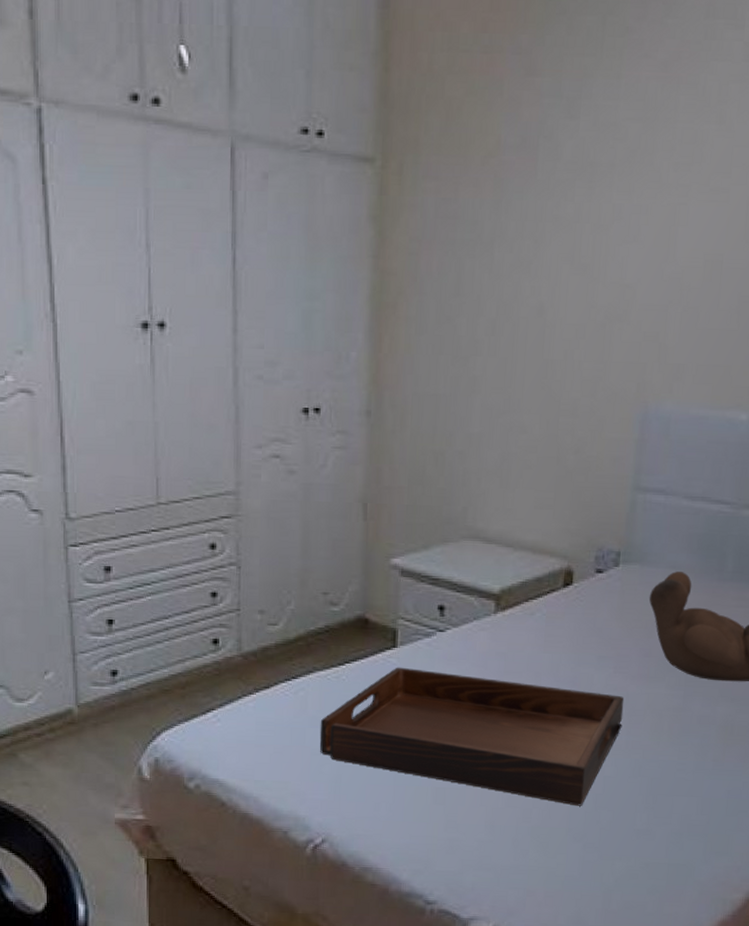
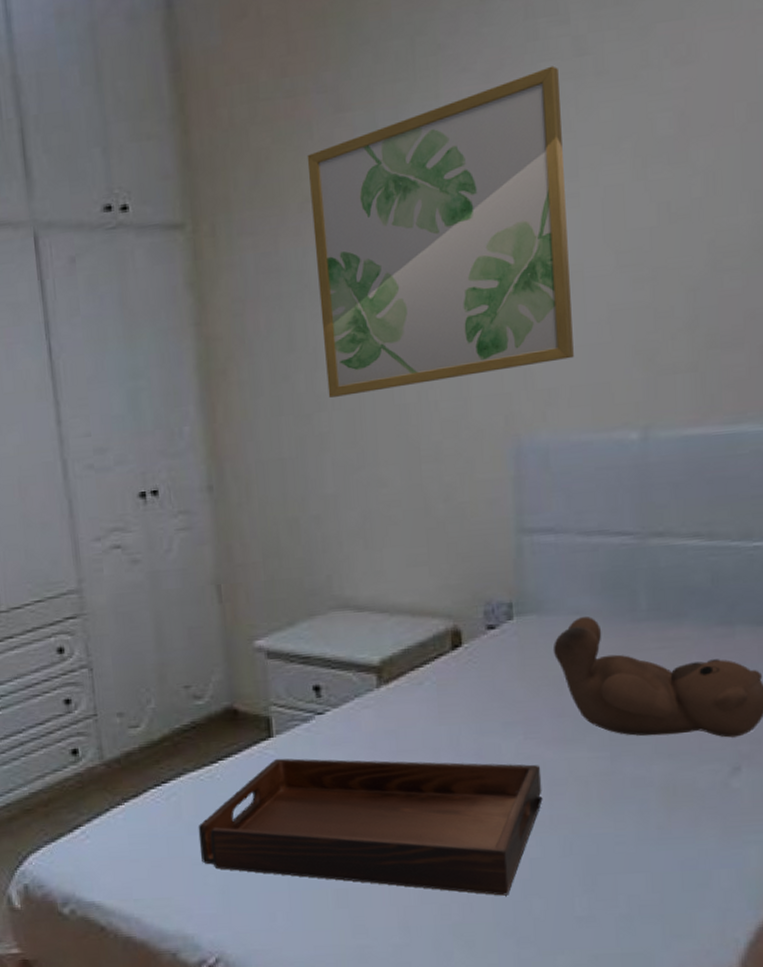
wall art: none [485,66,728,345] -> present [307,65,574,398]

